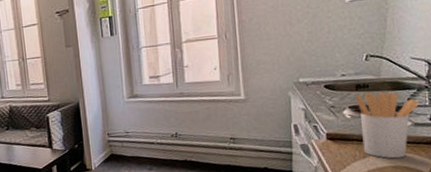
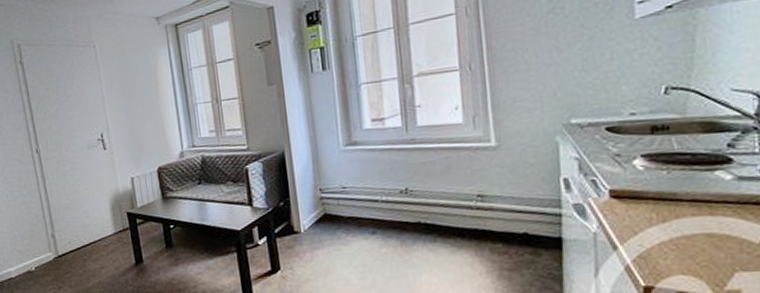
utensil holder: present [356,92,420,159] -> none [651,135,746,224]

